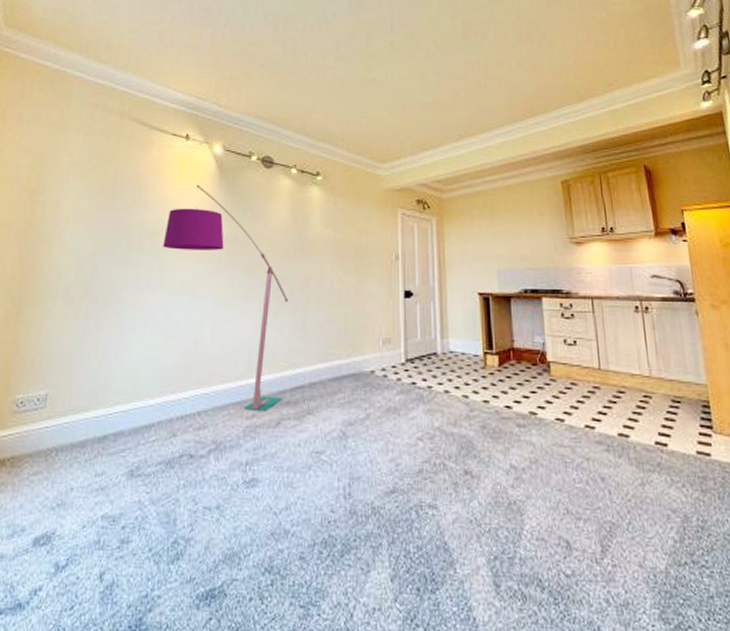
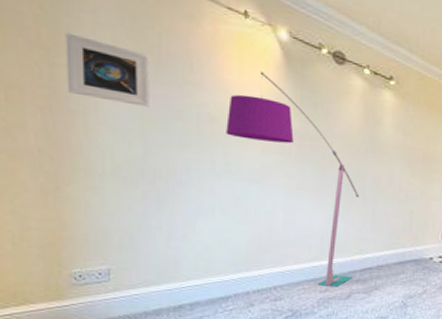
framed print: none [41,175,107,229] -> present [65,32,150,107]

